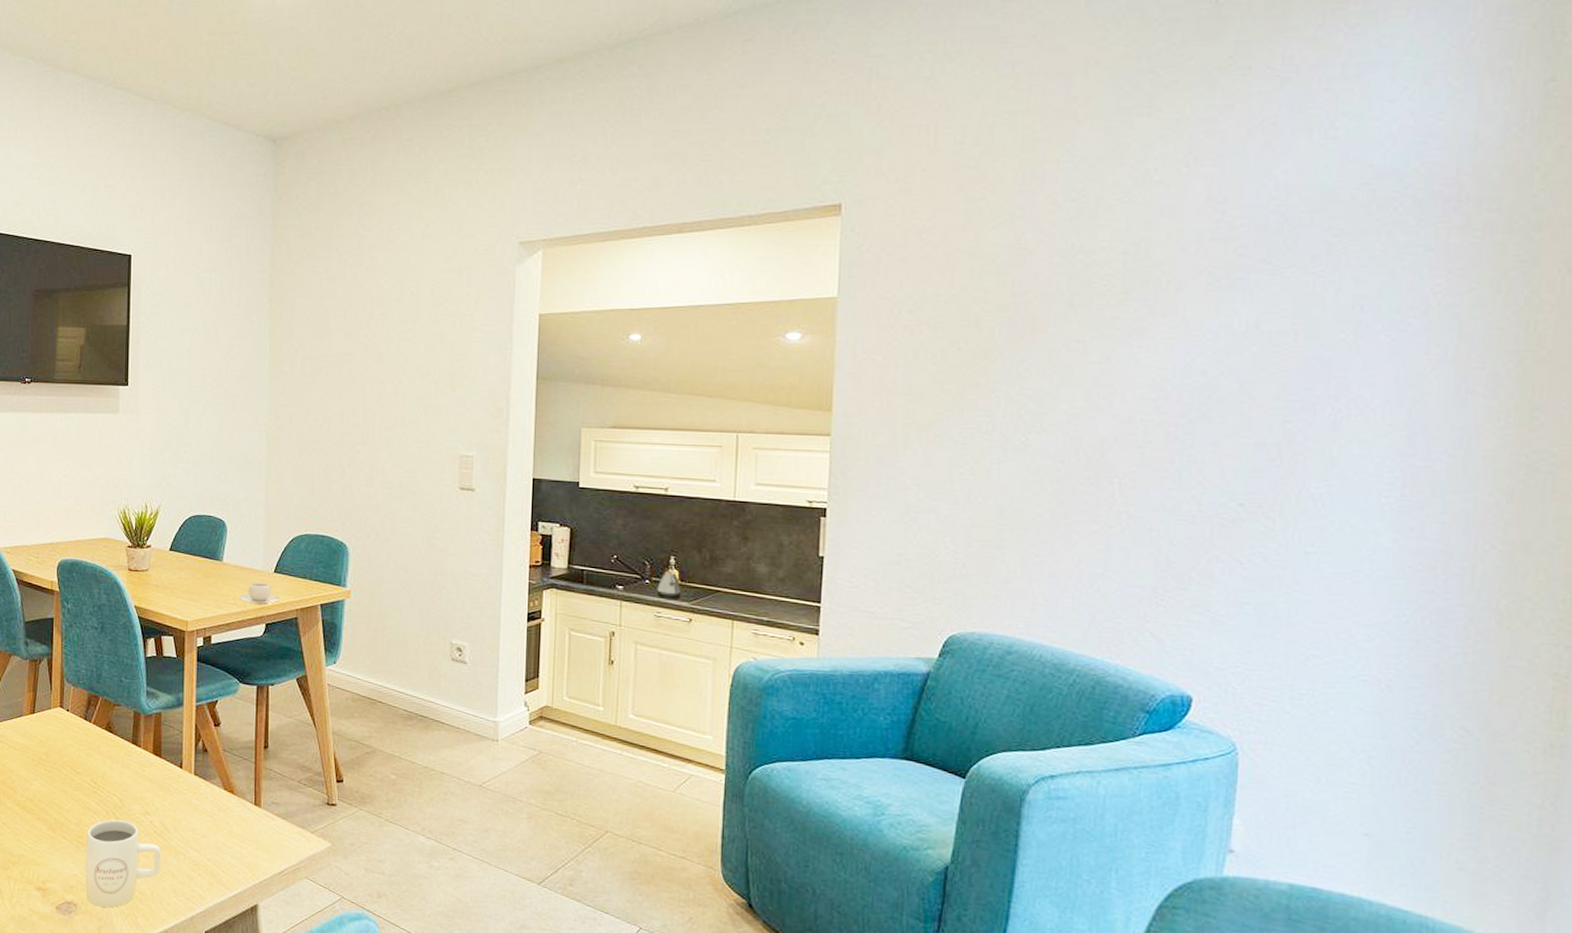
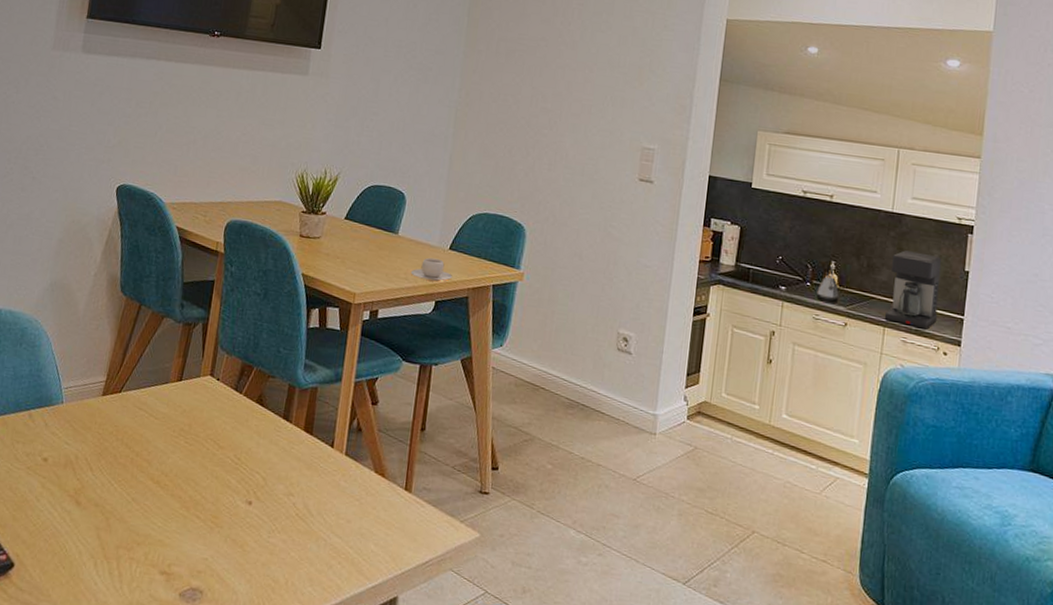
mug: present [84,819,162,908] -> none [214,499,302,596]
coffee maker: none [733,539,793,621] -> present [885,250,942,331]

